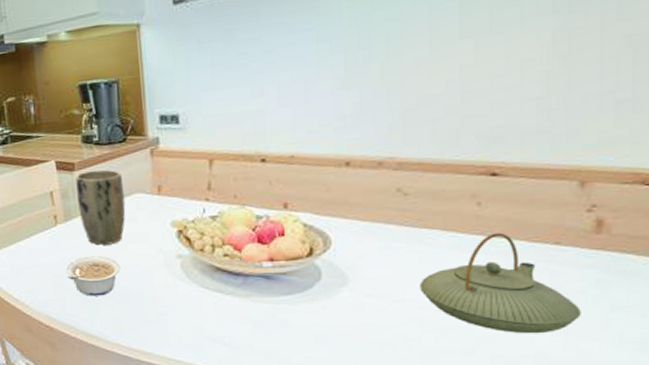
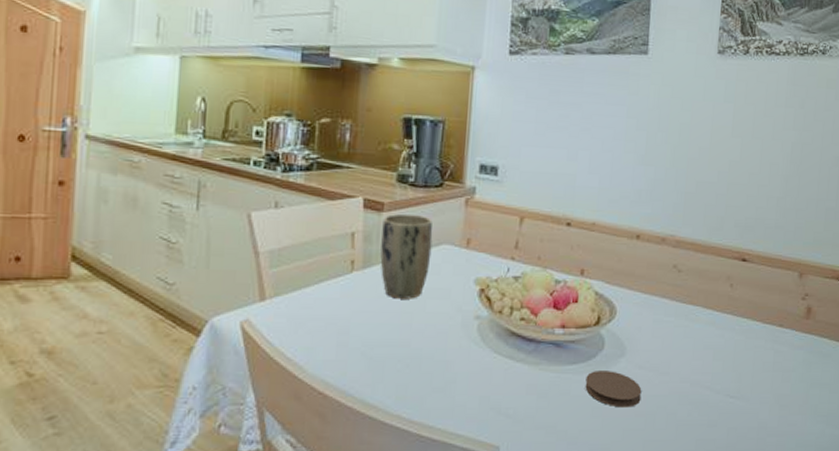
legume: present [66,256,121,296] -> none [354,311,416,358]
coaster: none [304,300,373,336] -> present [585,371,642,408]
teapot: present [420,232,581,334] -> none [681,313,792,408]

